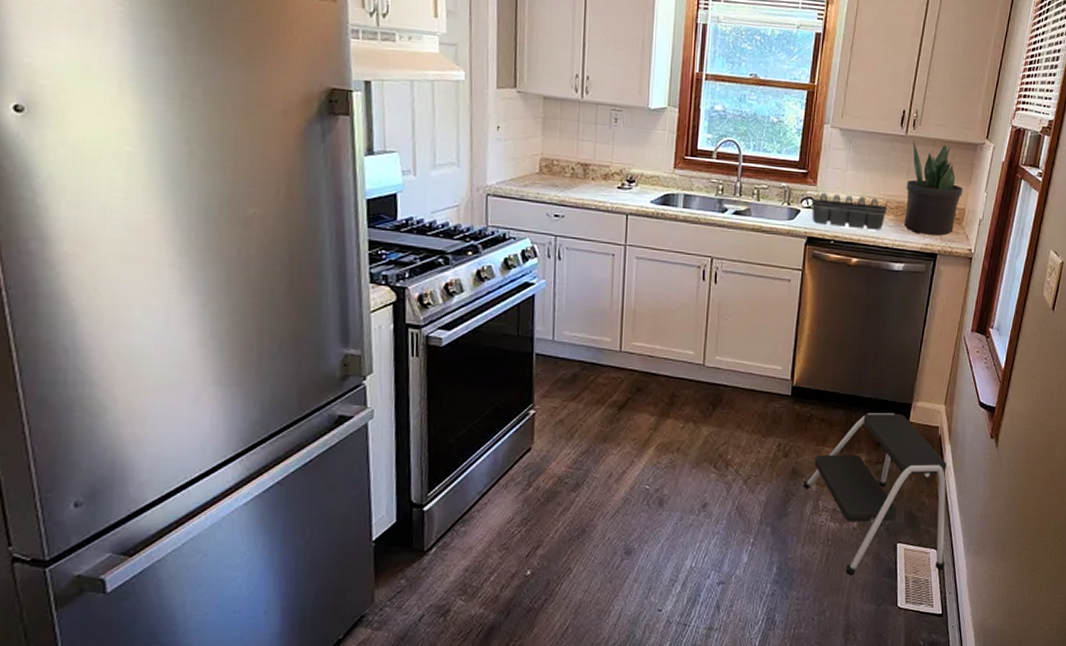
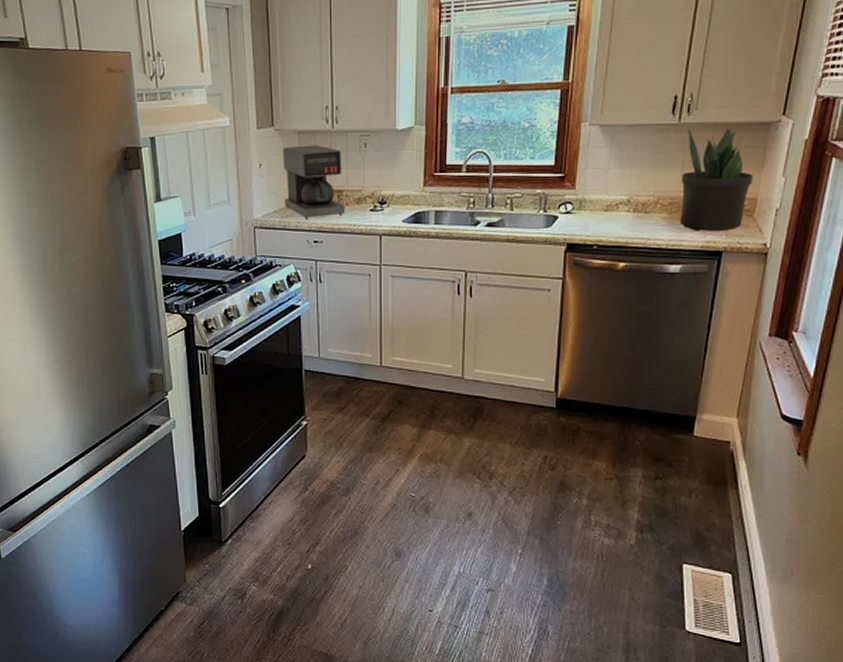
coffee maker: none [523,111,591,191] -> present [282,145,346,219]
step stool: present [802,413,947,575] -> none [572,426,742,596]
dish rack: present [811,192,888,230] -> none [570,195,660,231]

